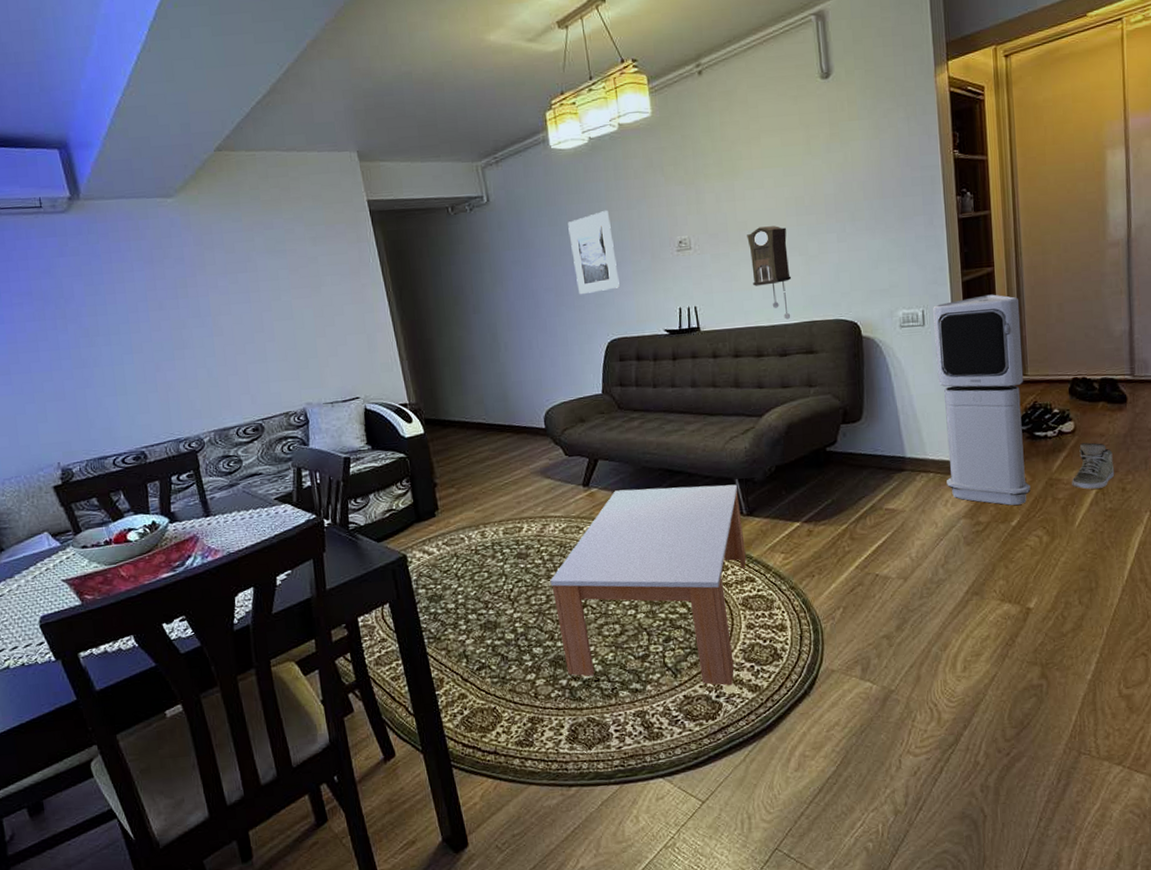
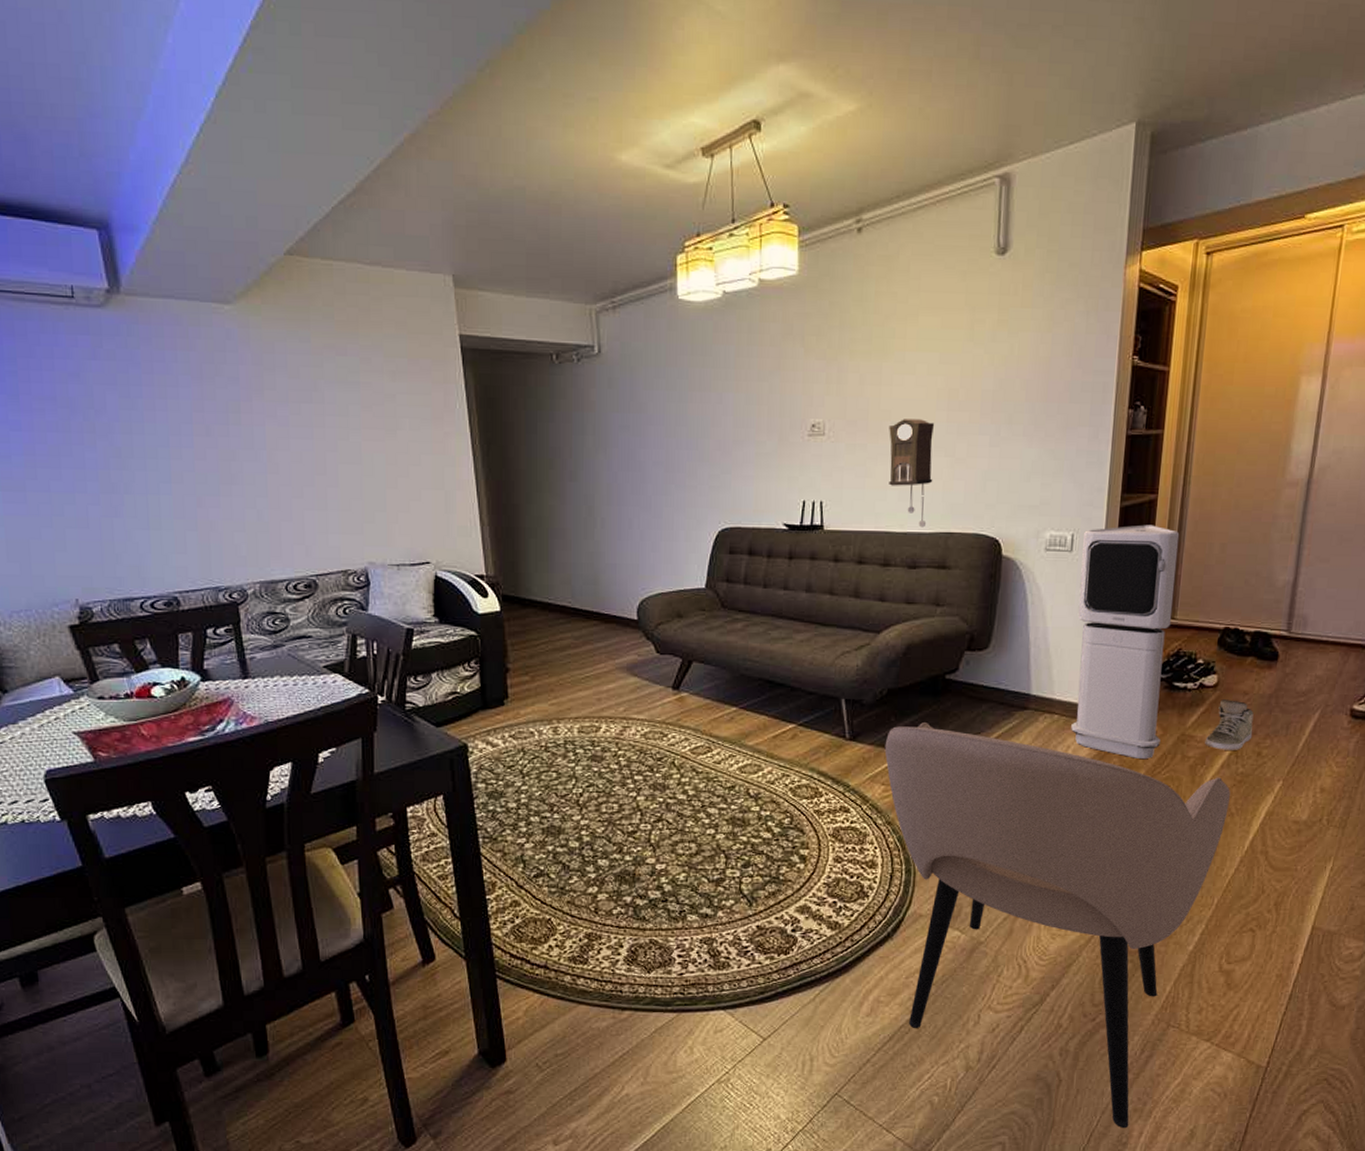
coffee table: present [550,484,746,686] -> none [625,697,844,921]
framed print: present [568,211,620,295] -> none [688,379,739,474]
armchair: none [779,492,1104,858] -> present [884,722,1231,1129]

